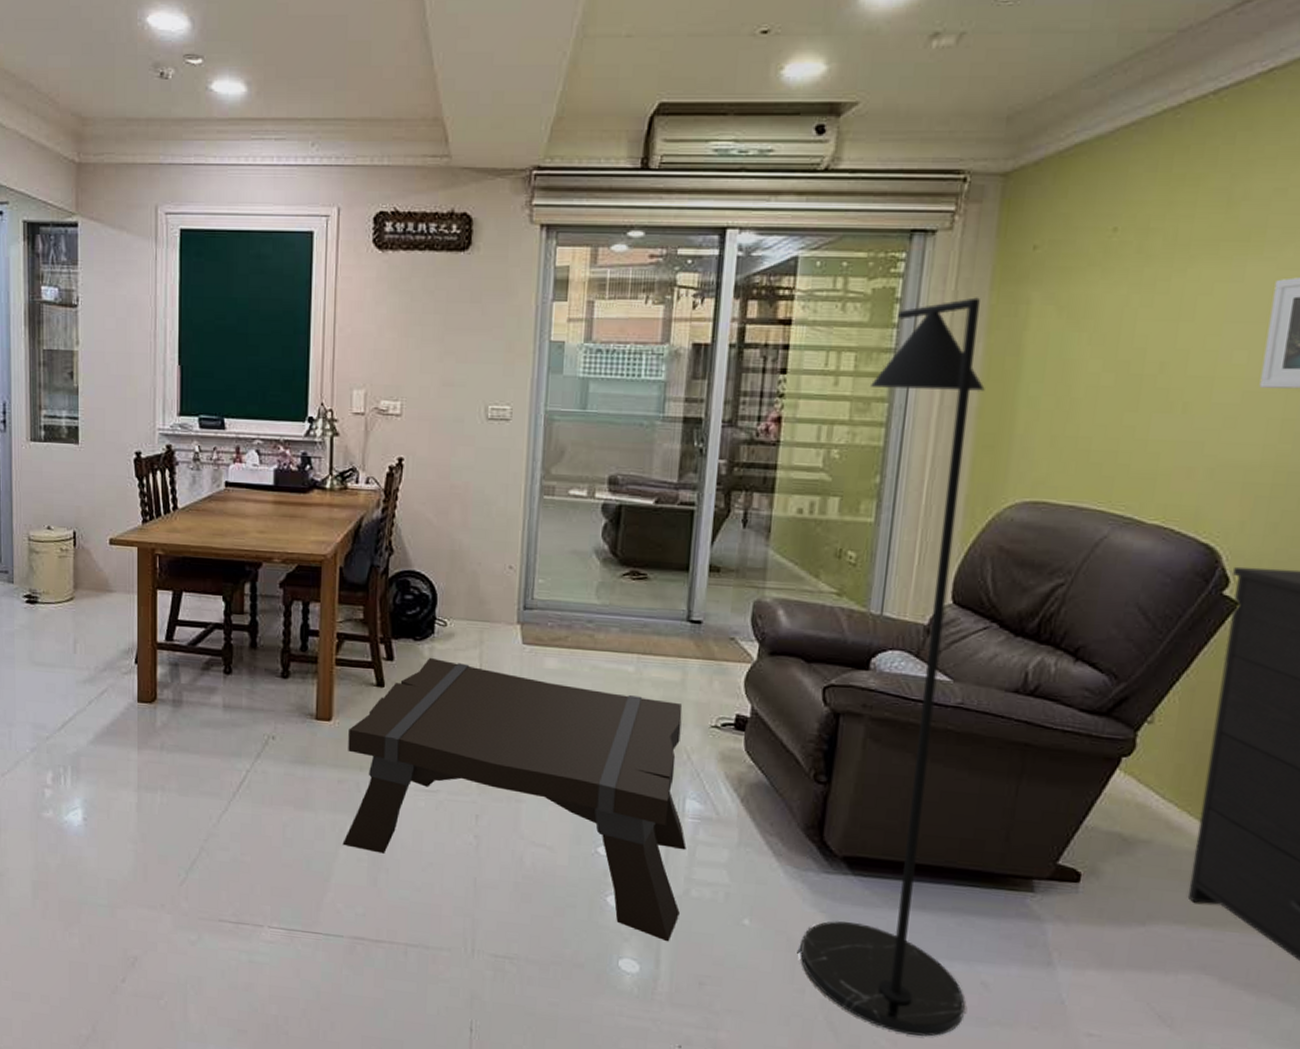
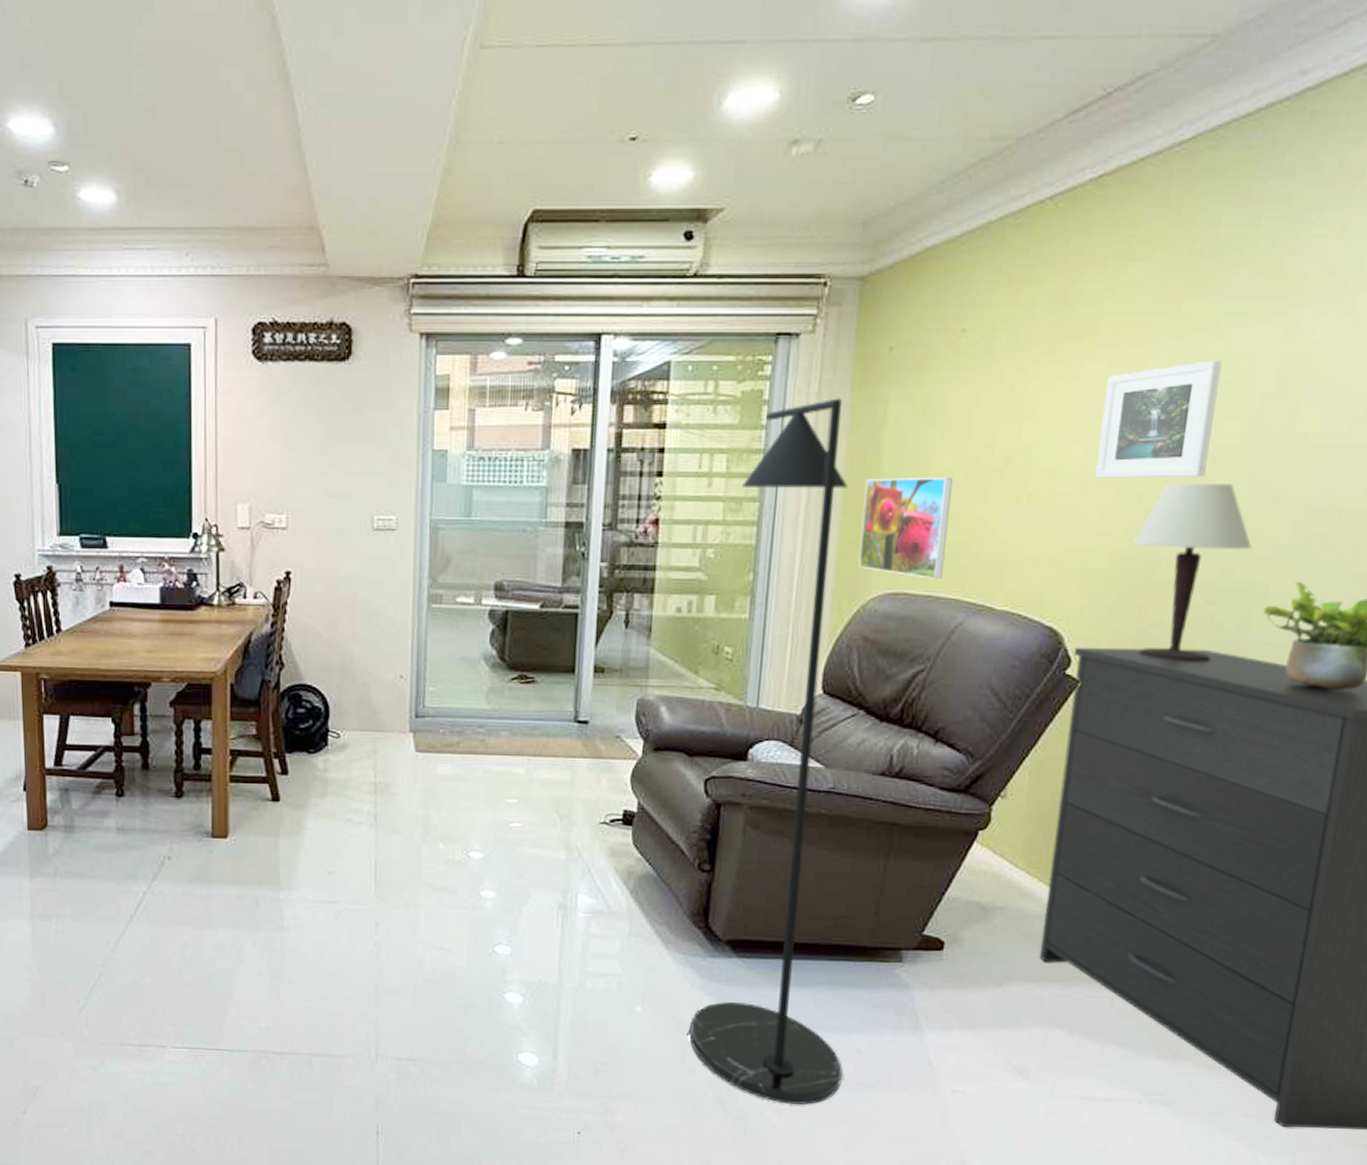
coffee table: present [342,658,686,942] -> none [243,770,580,1034]
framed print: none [993,381,1100,489] -> present [858,477,953,579]

